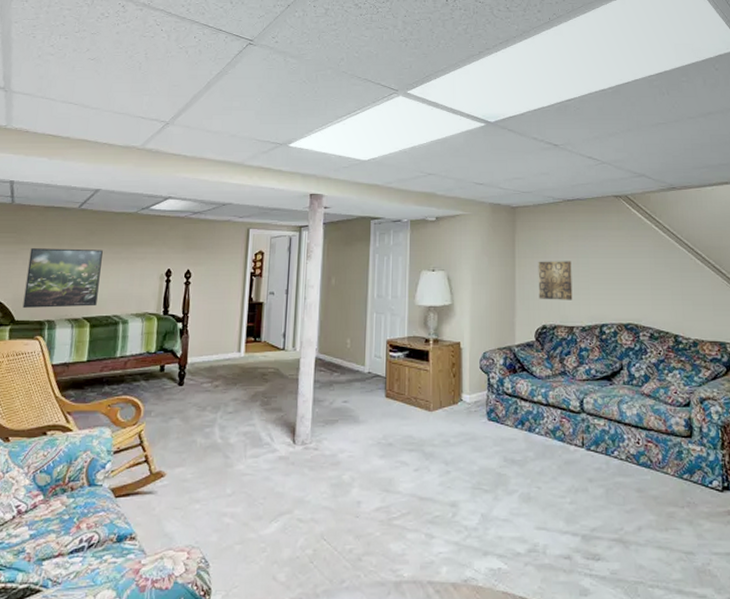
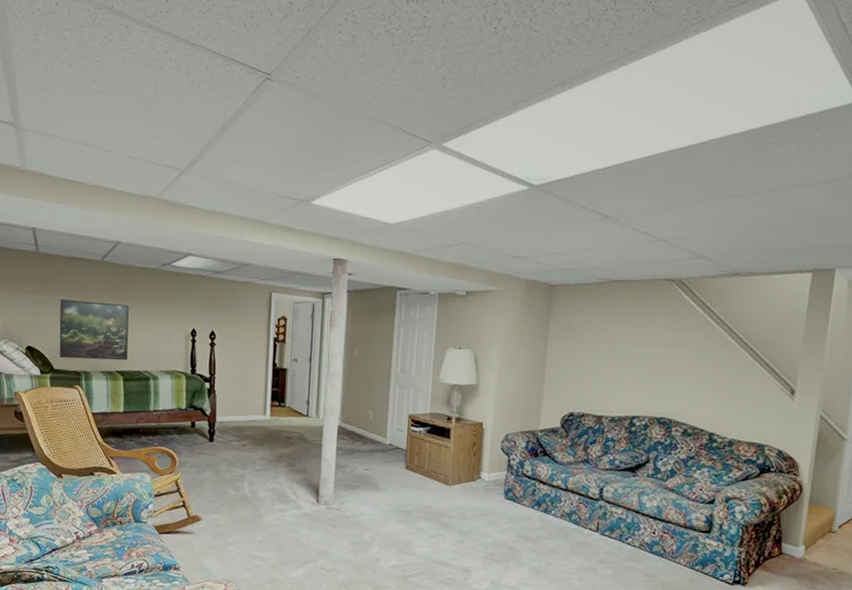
wall art: present [538,261,573,300] -> none [569,345,609,389]

